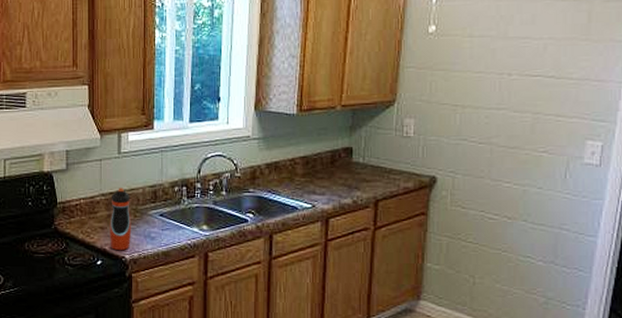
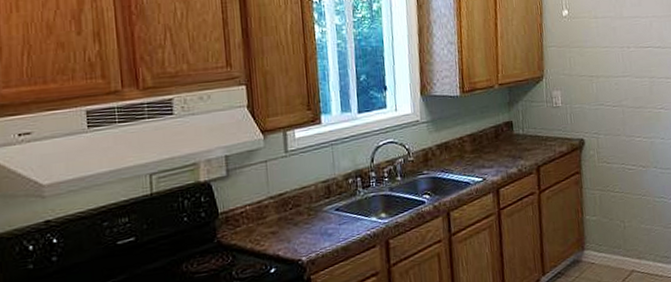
water bottle: present [109,188,132,250] -> none [281,187,307,254]

